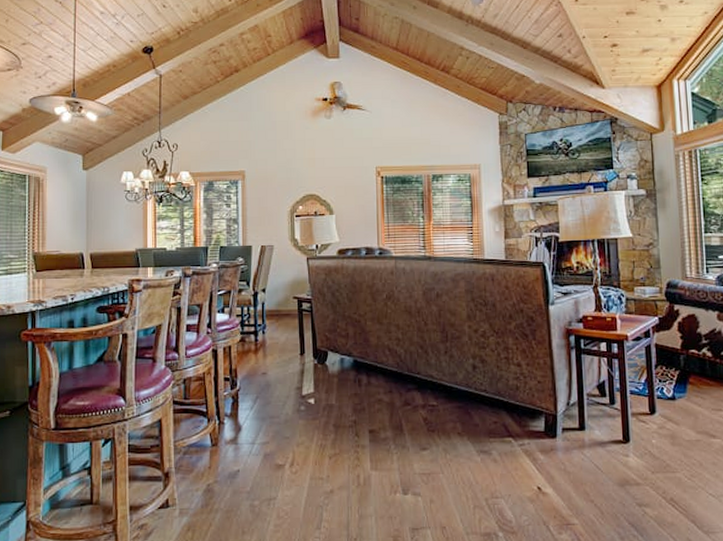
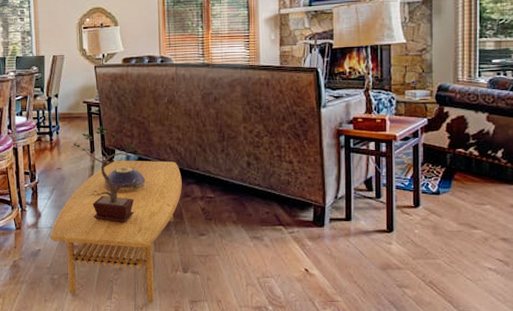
coffee table: none [251,363,402,533] -> present [50,160,182,303]
potted plant: none [278,323,360,437] -> present [71,125,144,223]
decorative bowl: none [313,372,362,402] -> present [103,167,146,194]

